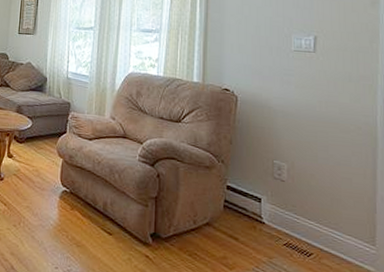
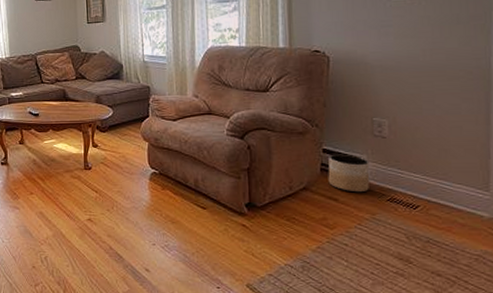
planter: none [230,192,269,234] -> present [328,154,370,193]

